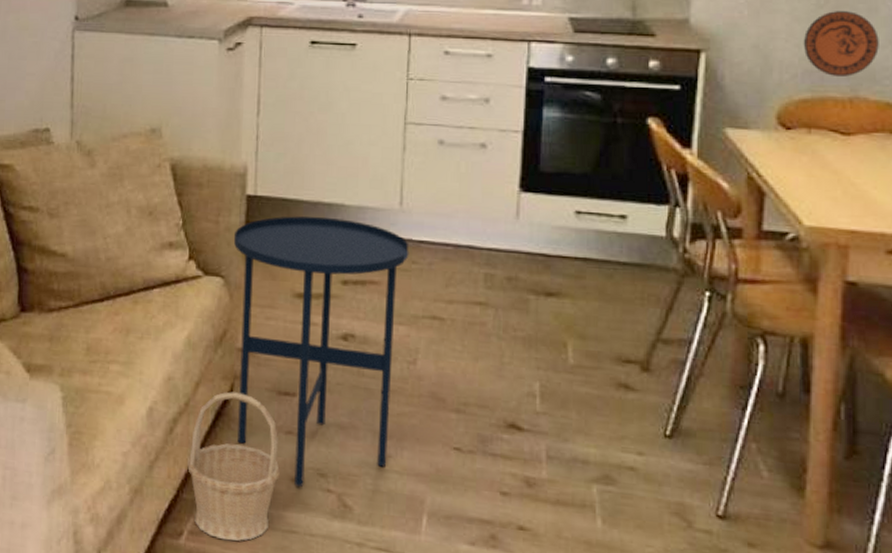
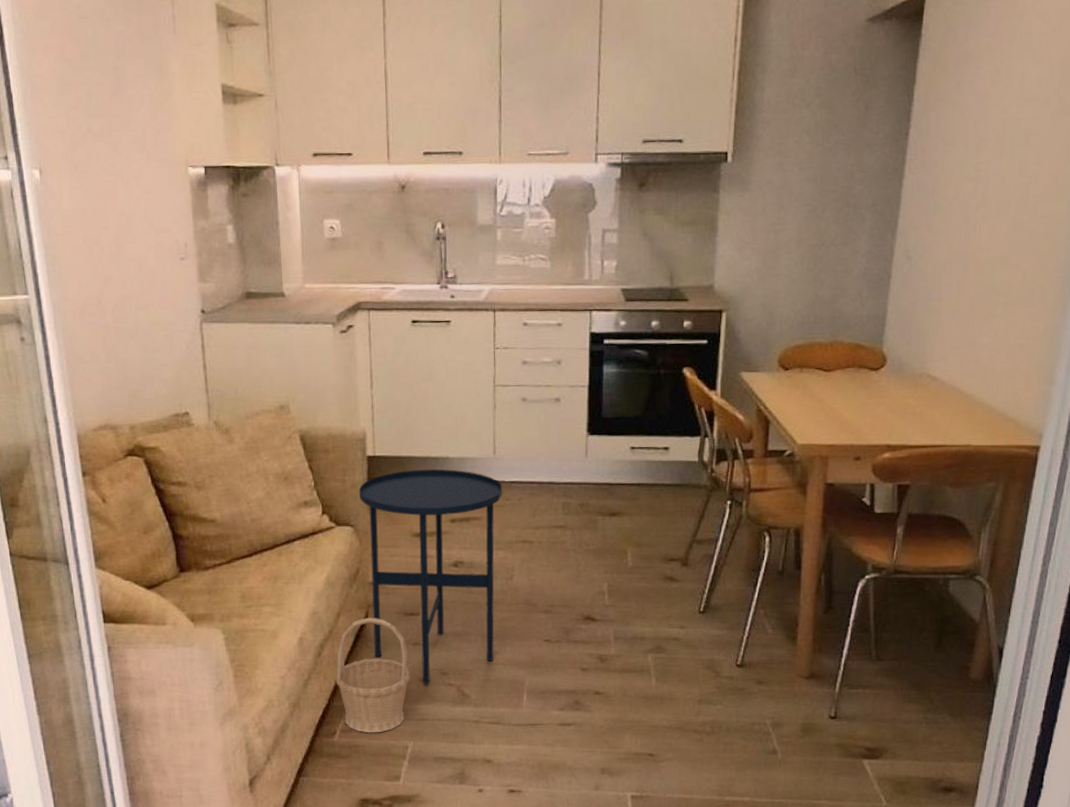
decorative plate: present [803,11,879,77] -> none [797,273,852,326]

